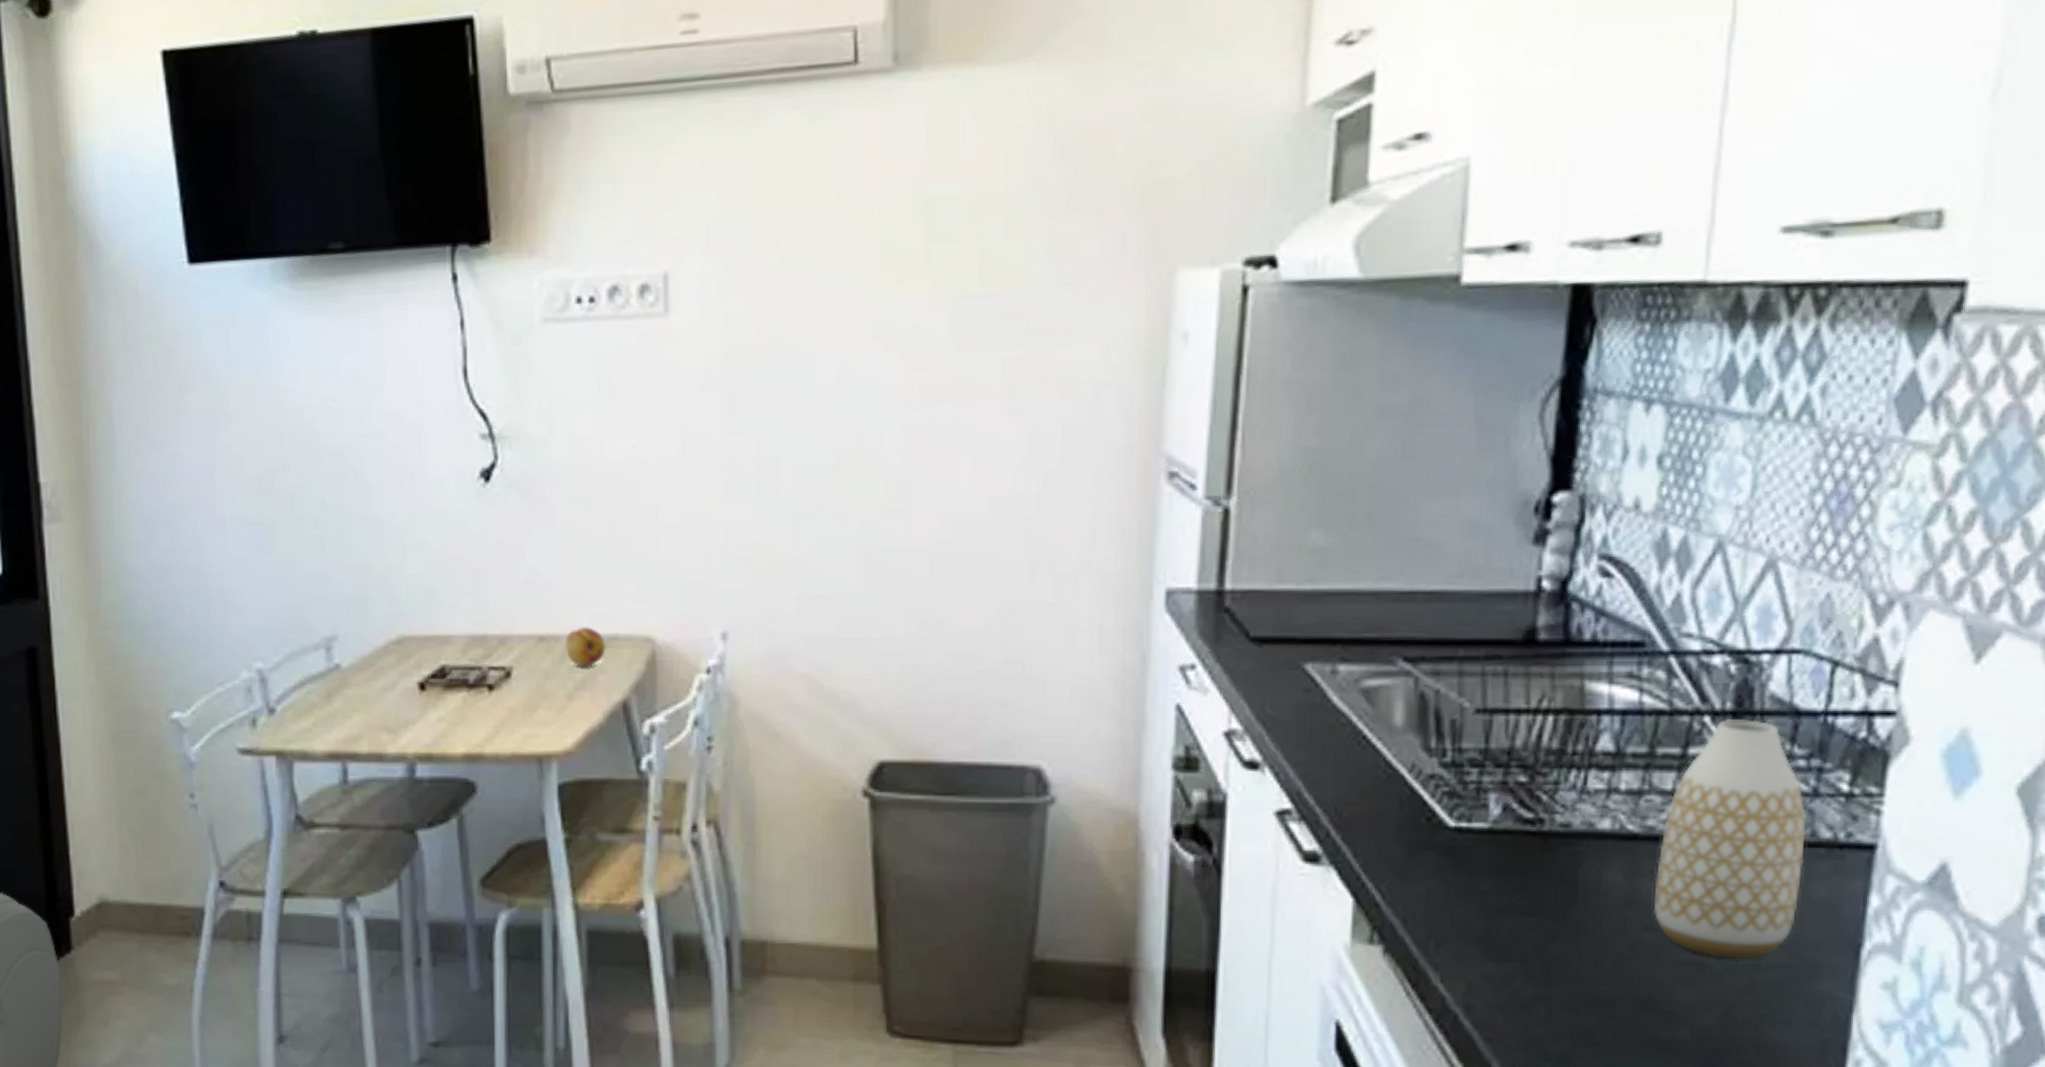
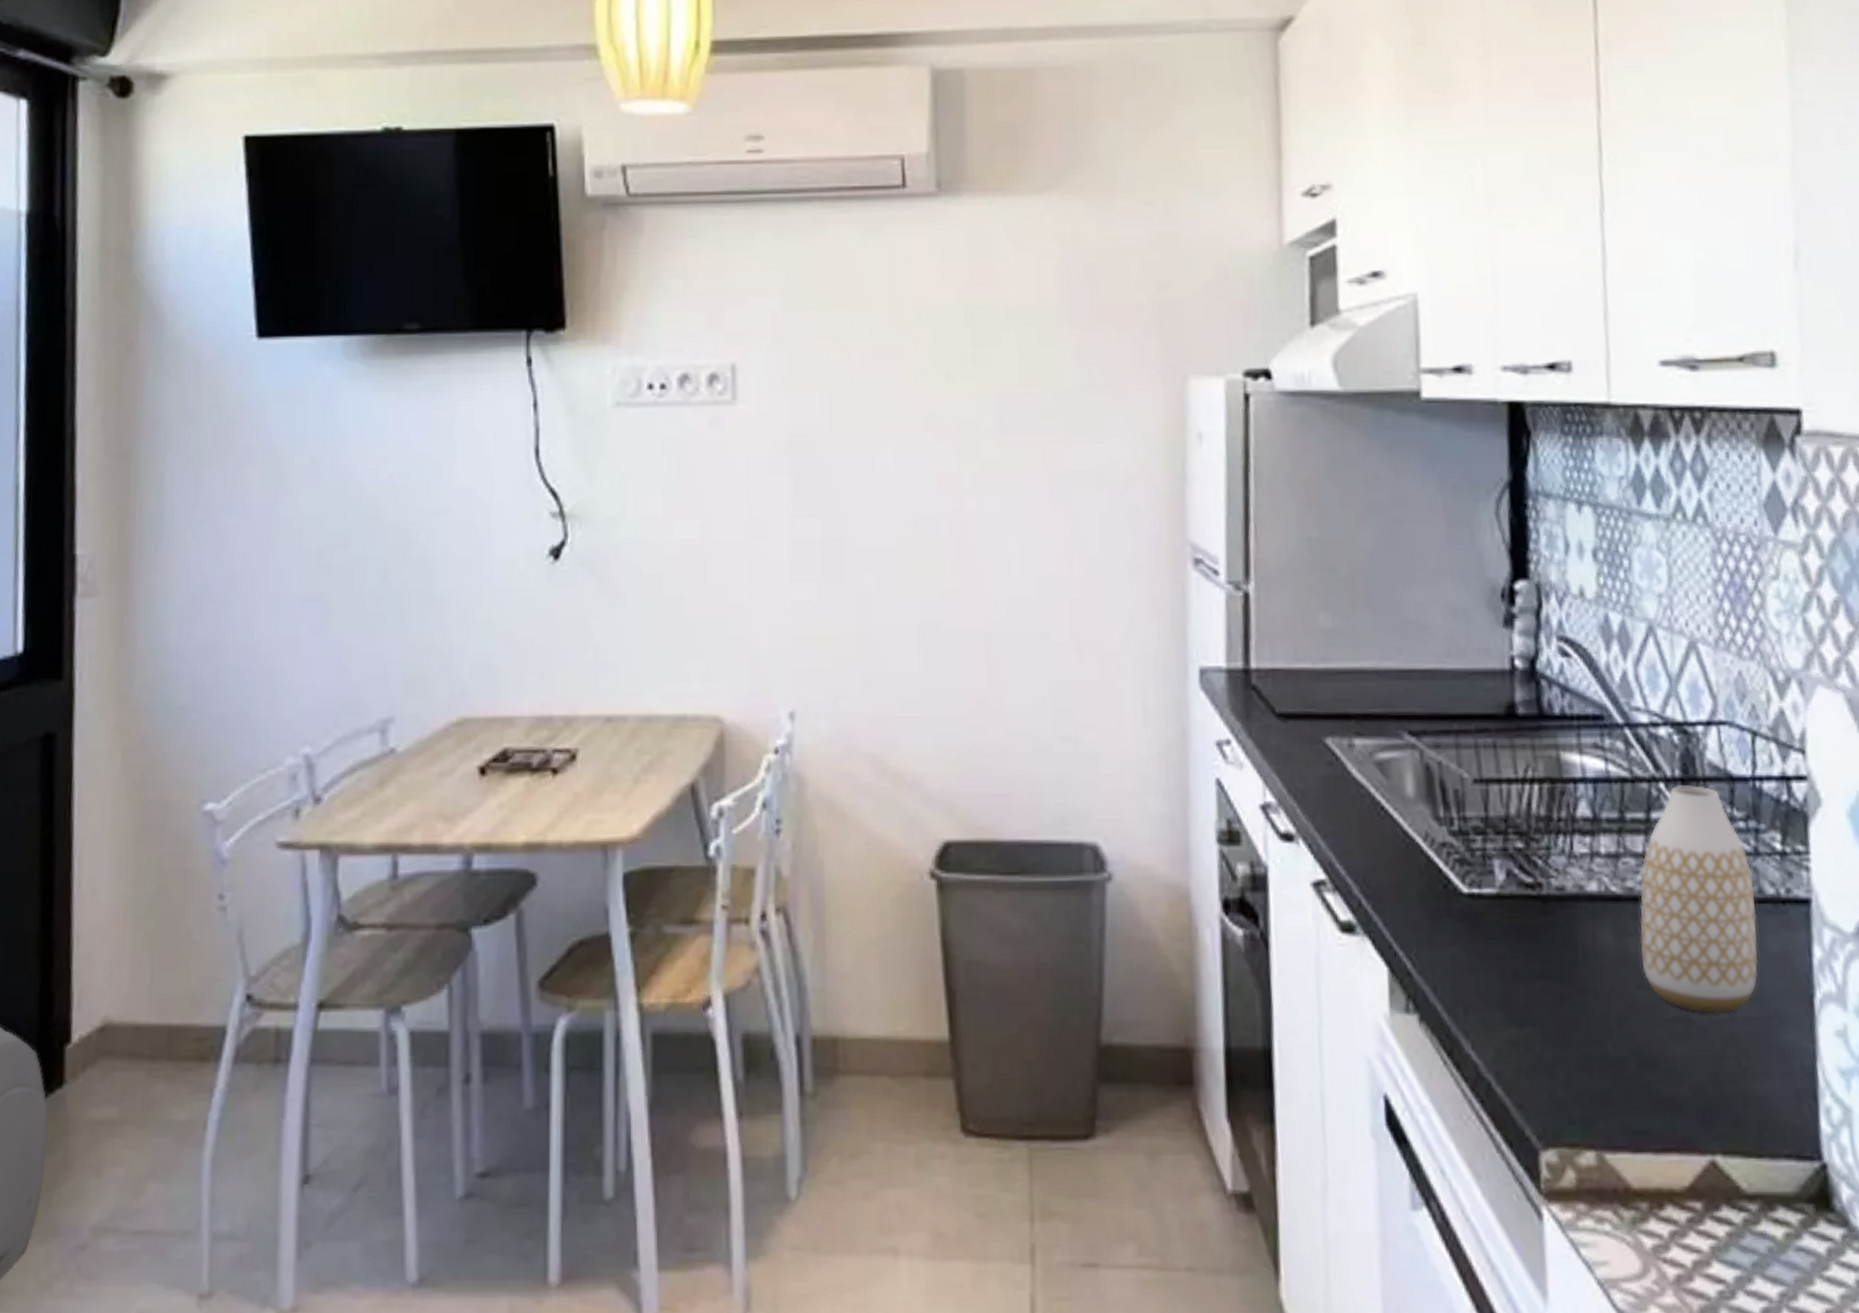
fruit: present [565,627,607,667] -> none [632,707,675,749]

